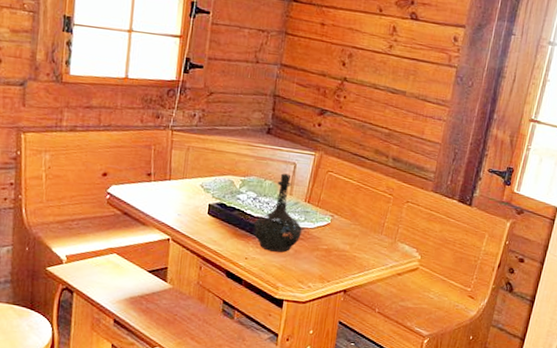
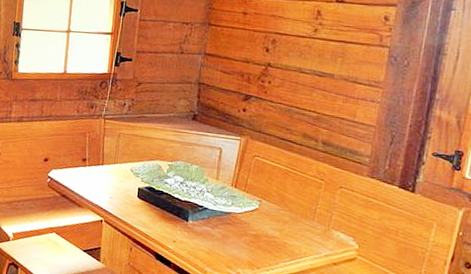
bottle: present [253,173,302,252] -> none [181,158,229,237]

